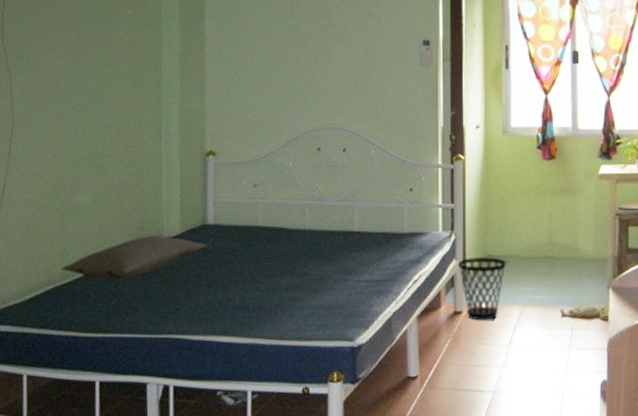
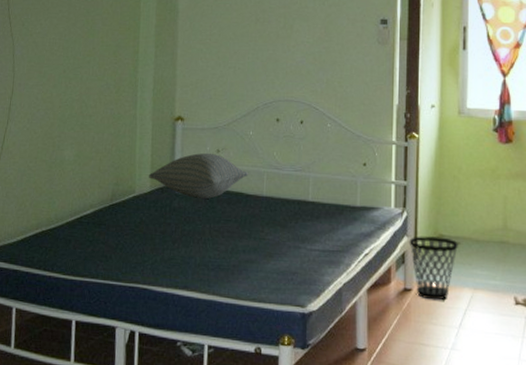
pillow: present [61,236,206,279] -> none [47,191,173,229]
pillow: none [177,188,290,237] -> present [148,152,249,199]

